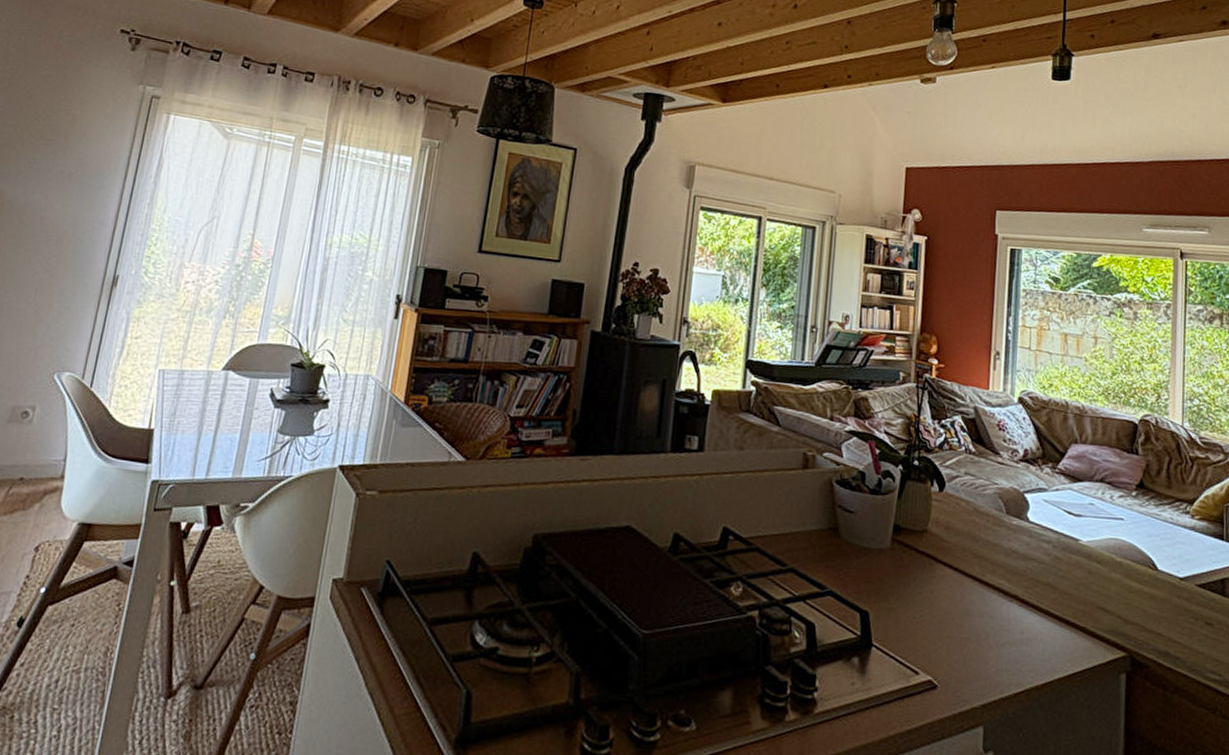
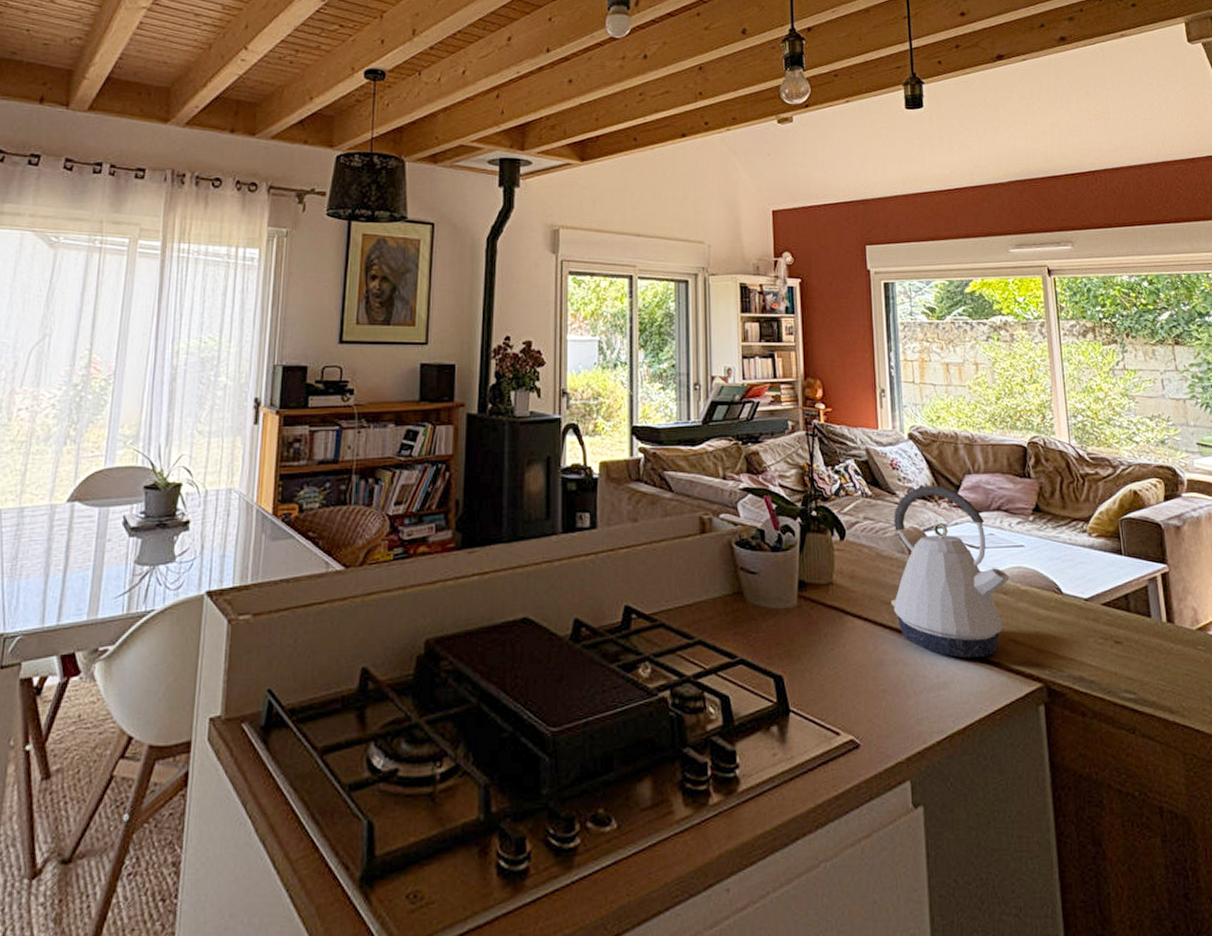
kettle: none [983,449,1105,621] -> present [891,484,1010,659]

